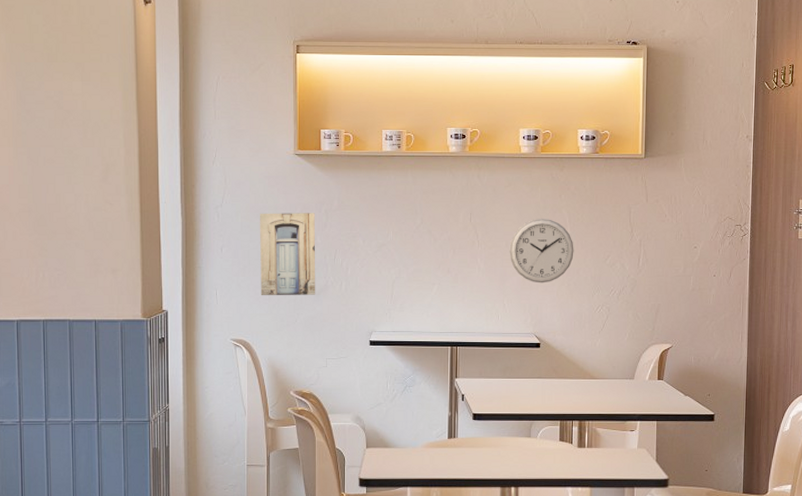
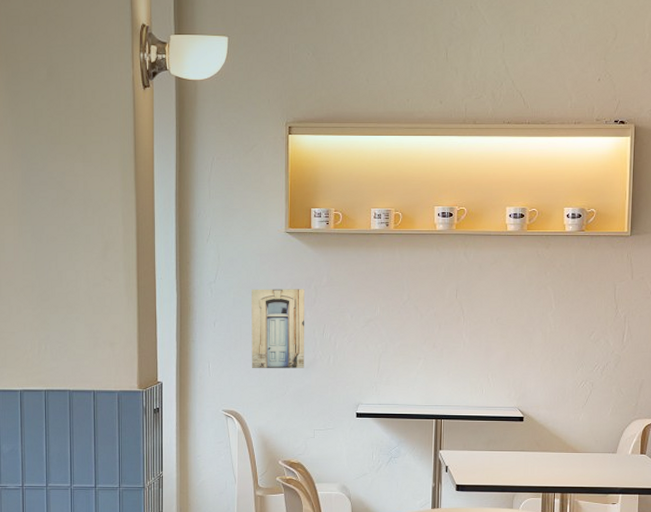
wall clock: present [509,219,574,283] -> none [494,295,559,359]

